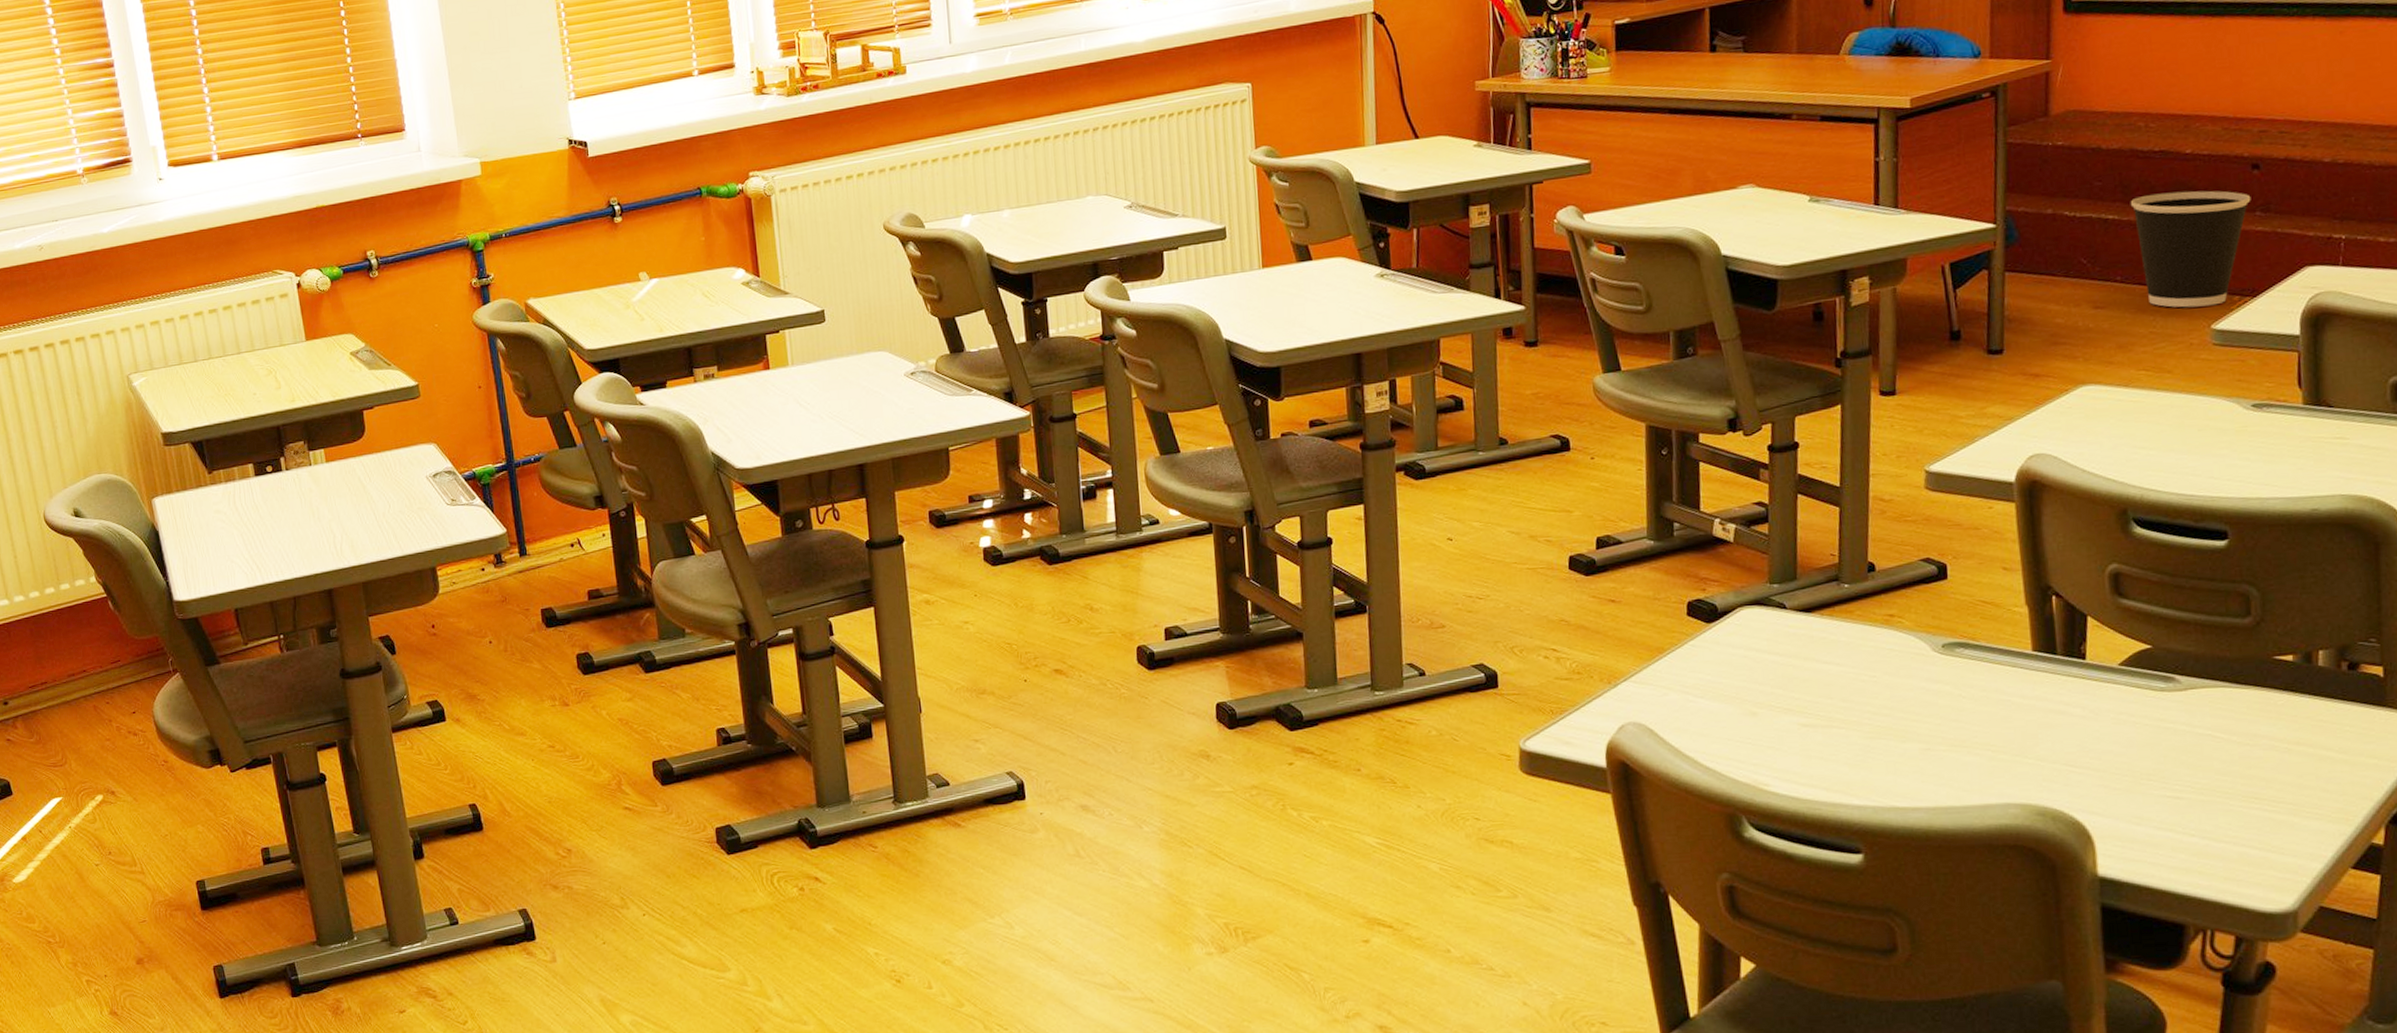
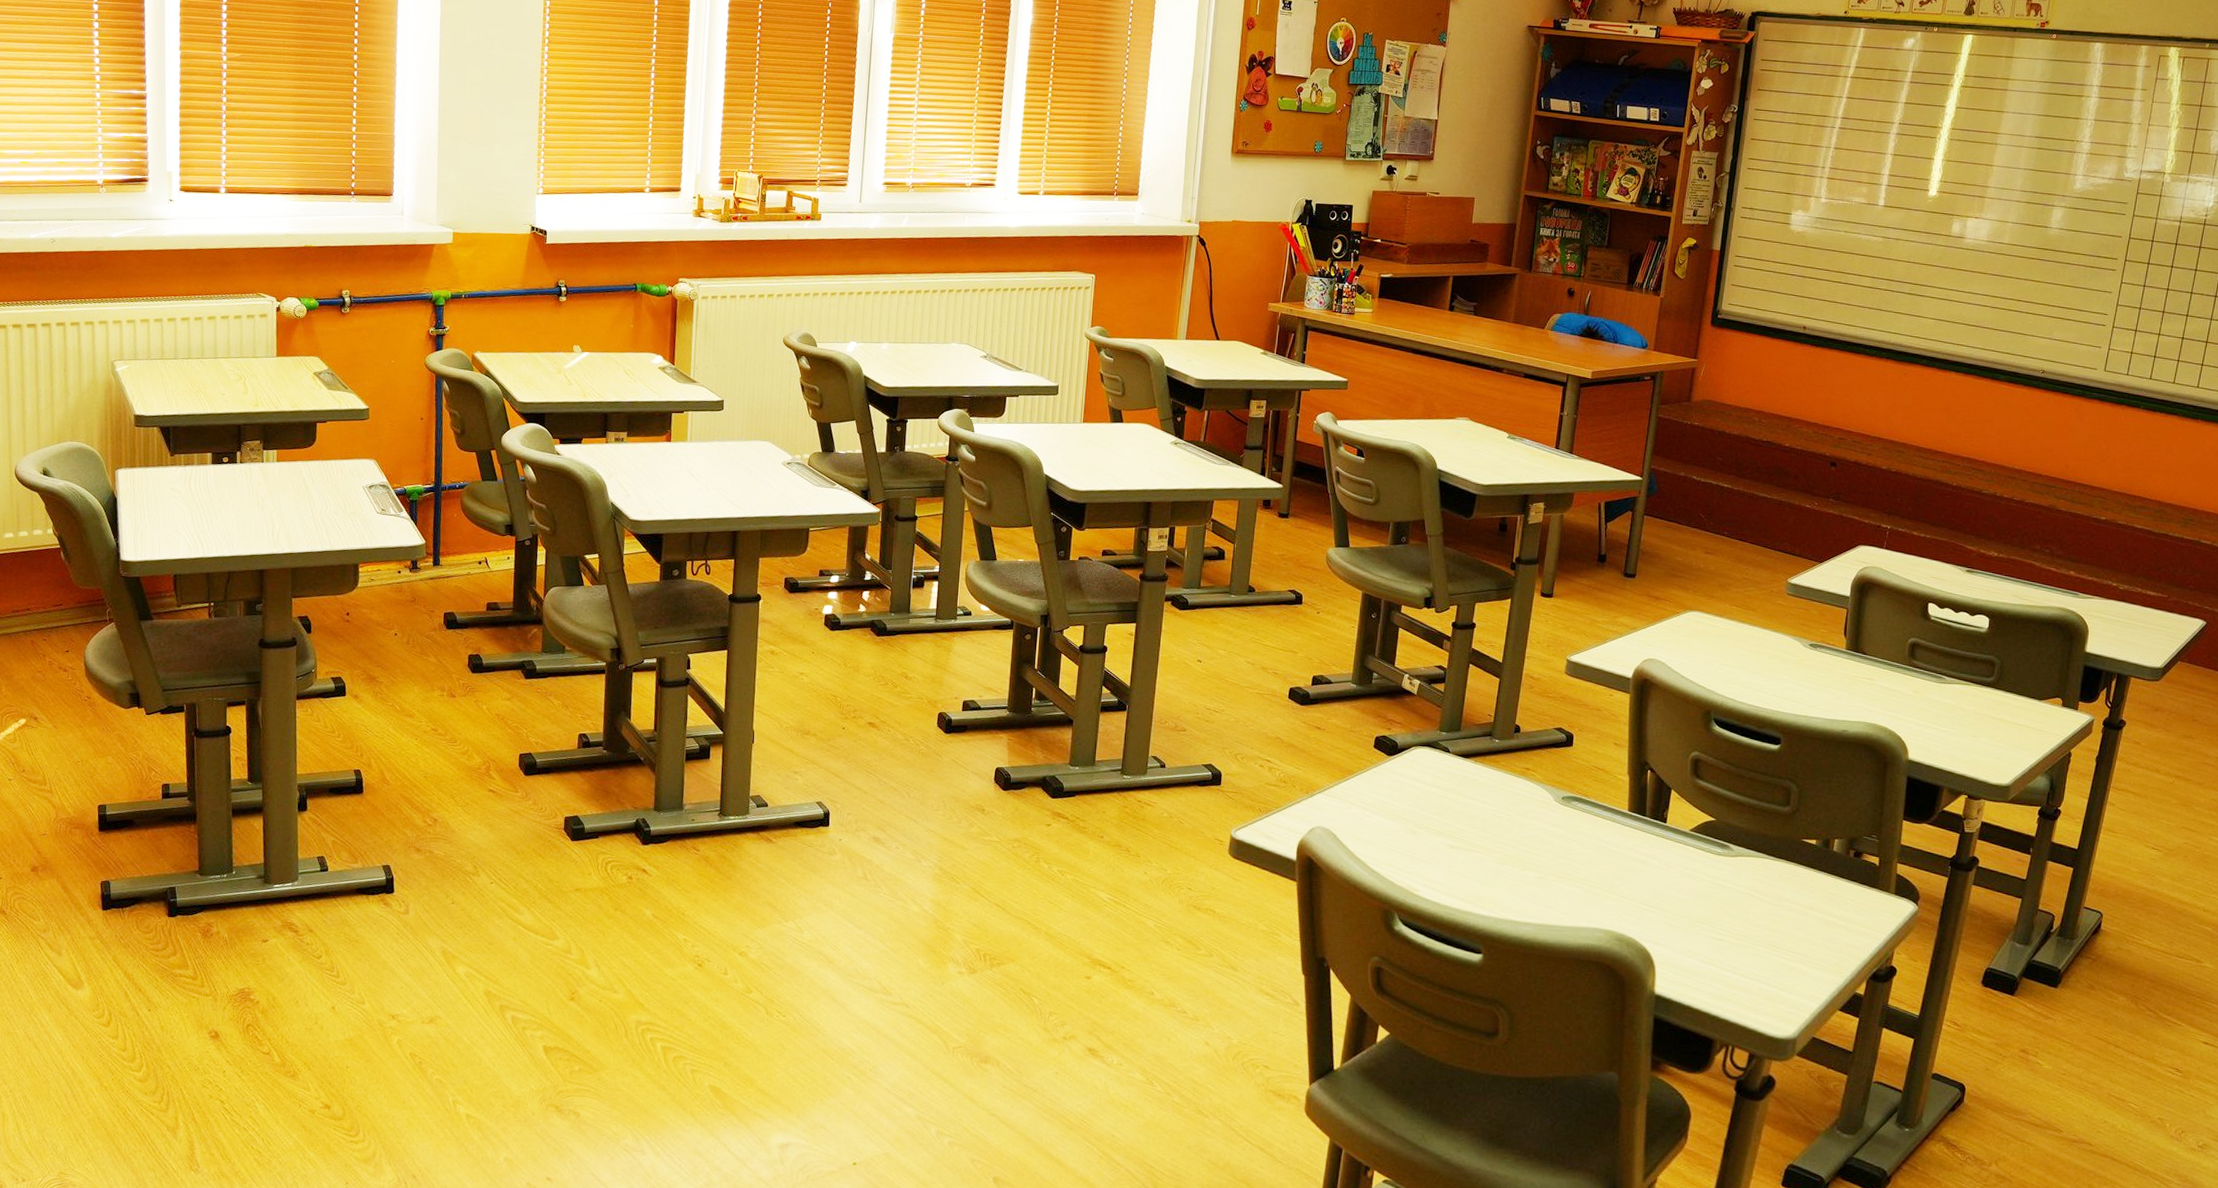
wastebasket: present [2130,190,2251,308] -> none [1741,473,1827,565]

